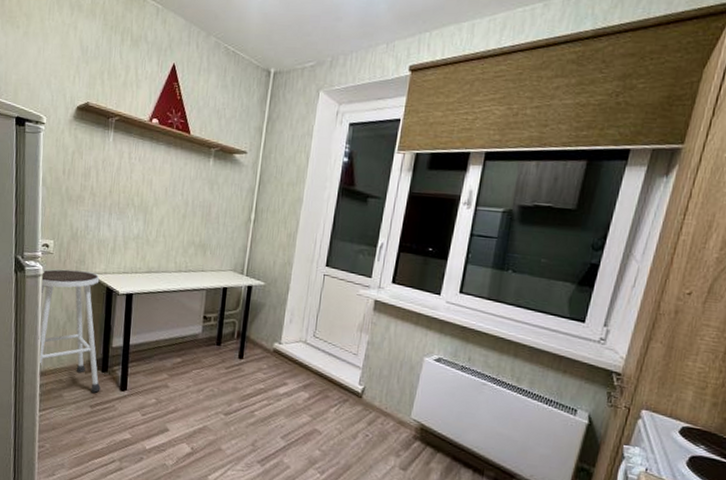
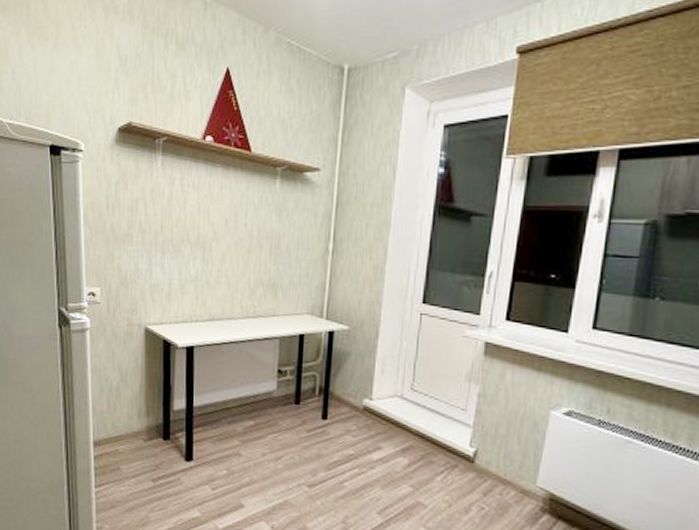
stool: present [38,269,101,393] -> none [89,321,163,464]

